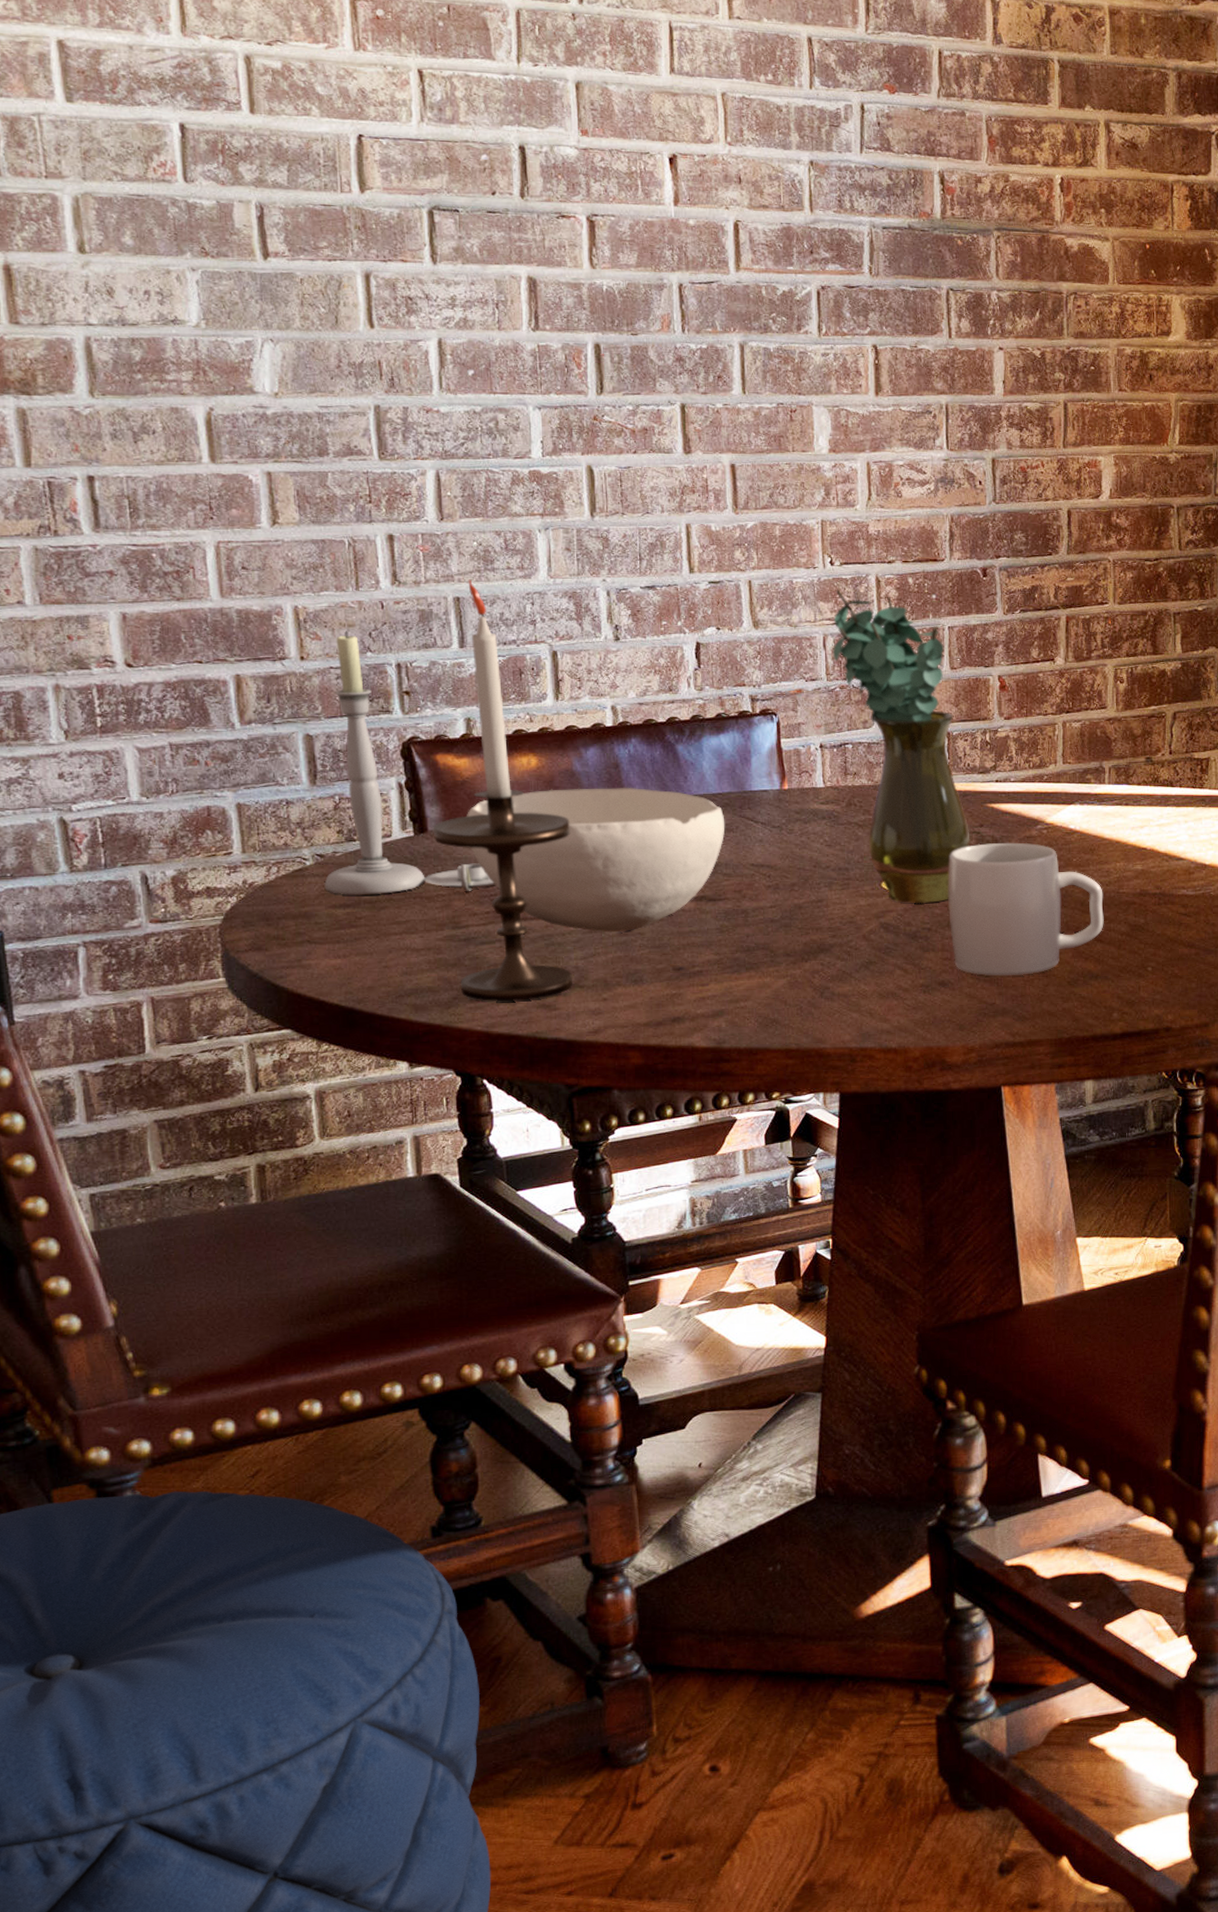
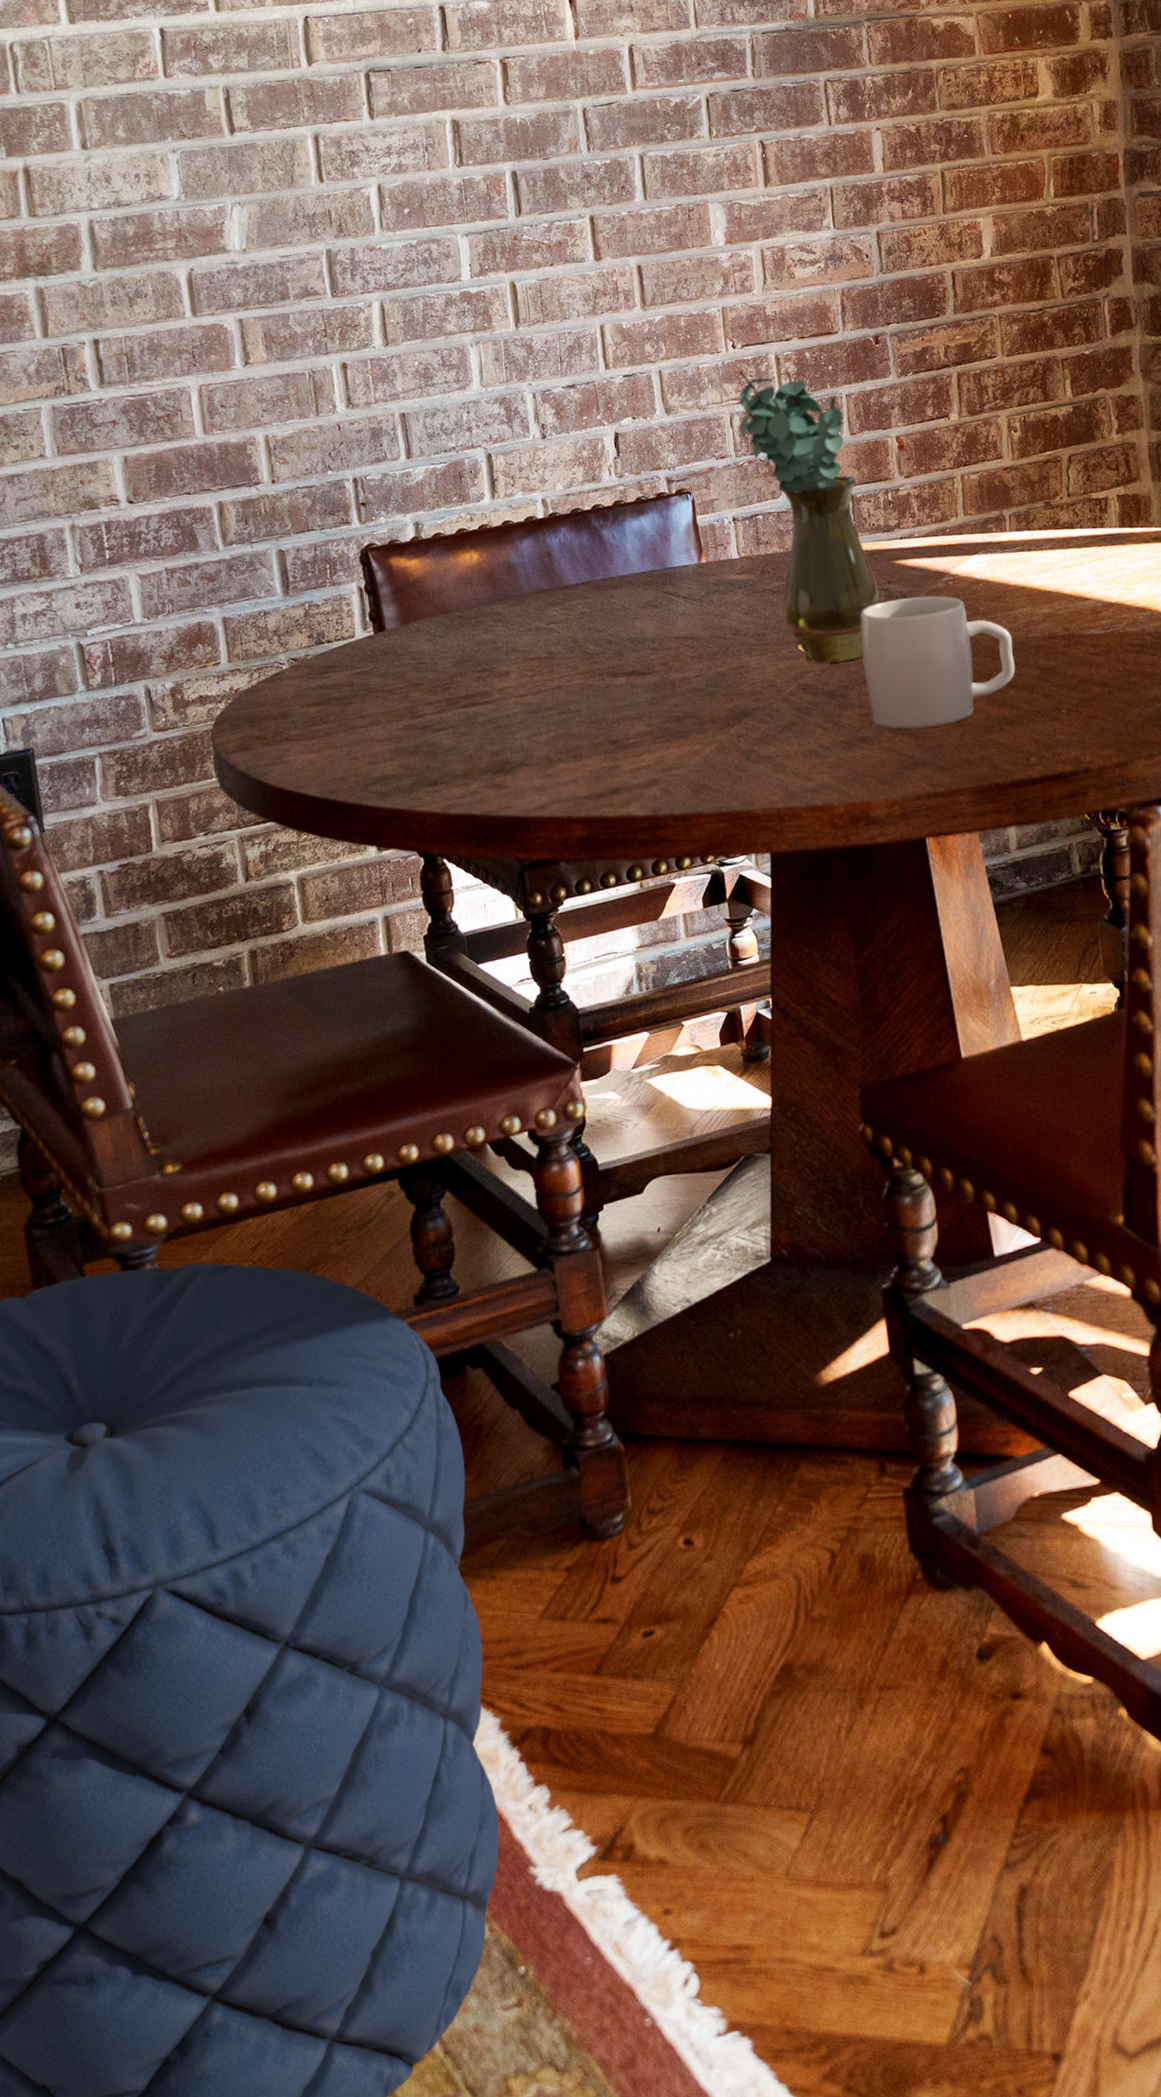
candlestick: present [324,631,496,895] -> none [298,454,447,694]
candlestick: present [433,579,572,1002] -> none [390,396,519,785]
decorative bowl: present [467,787,725,932] -> none [419,573,650,712]

